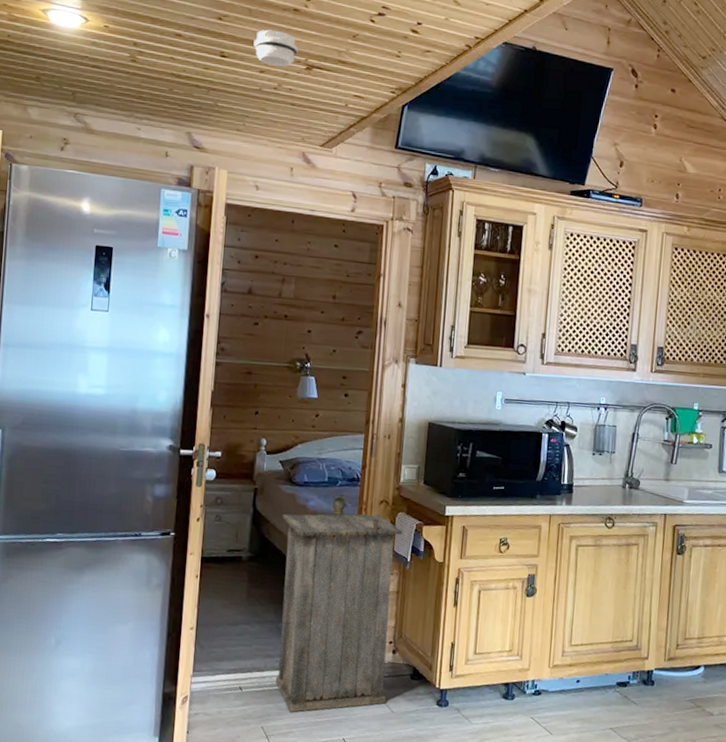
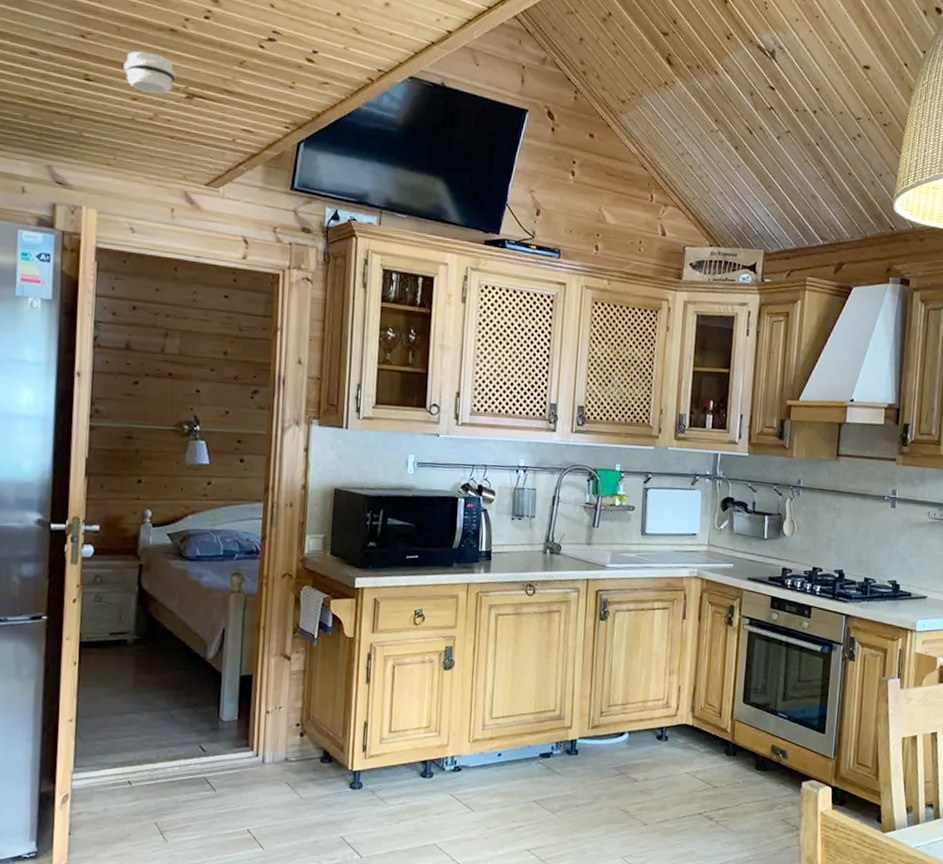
trash bin: present [275,513,403,712] -> none [169,588,309,805]

